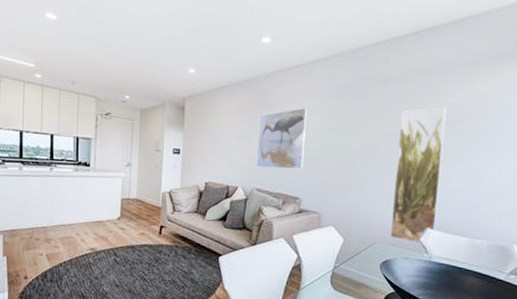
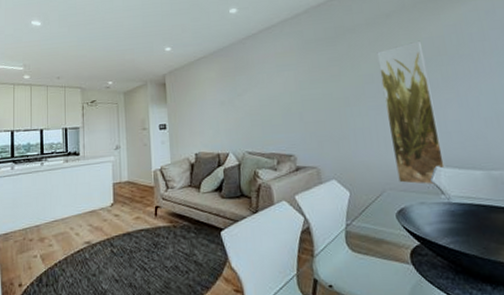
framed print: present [256,107,308,170] -> none [238,64,292,131]

